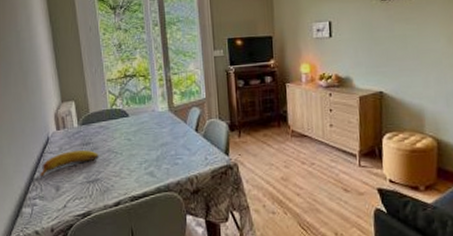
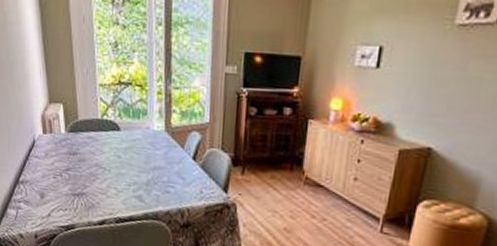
fruit: present [39,150,100,177] -> none [25,158,87,181]

